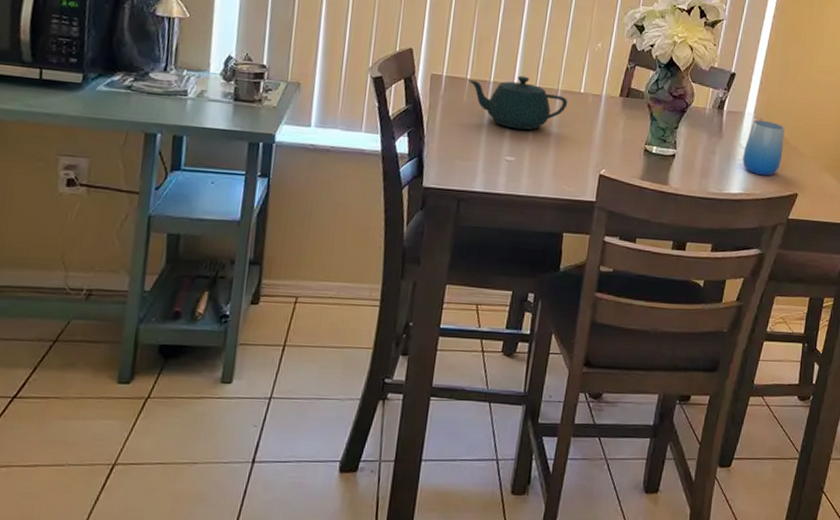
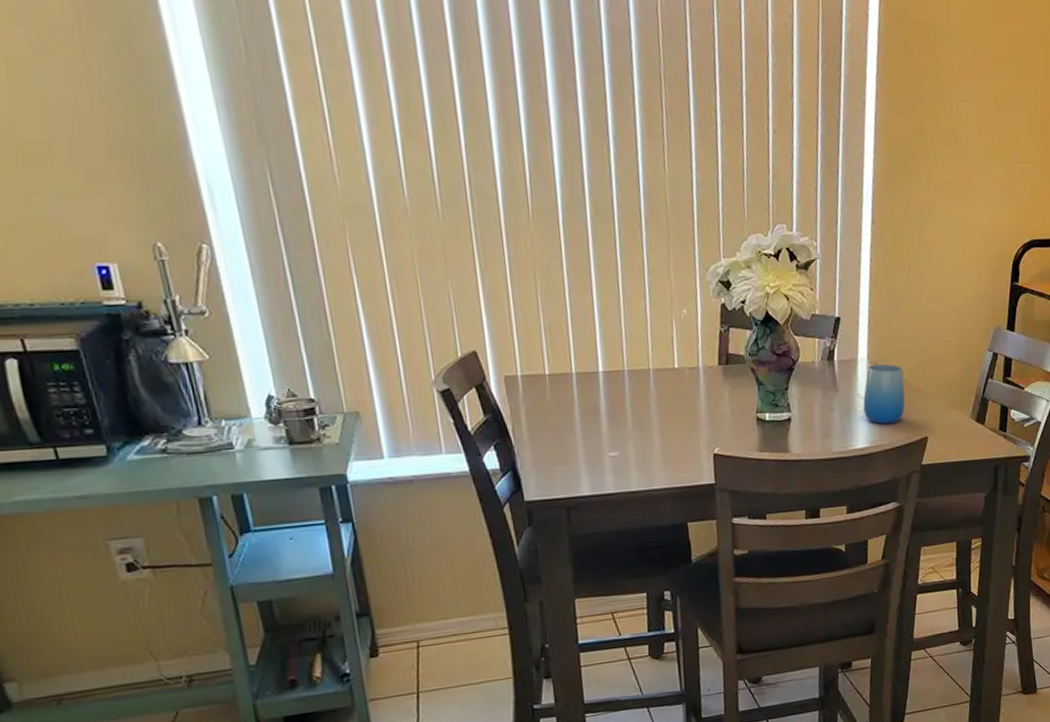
teapot: present [468,75,568,130] -> none [548,360,664,422]

